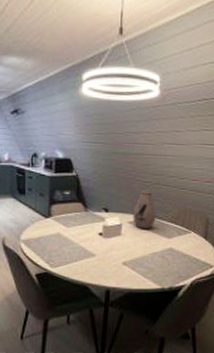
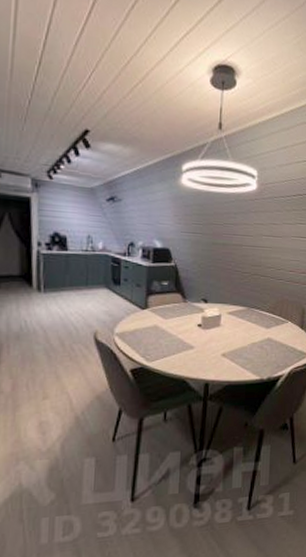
vase: present [133,190,156,229] -> none [232,281,255,320]

